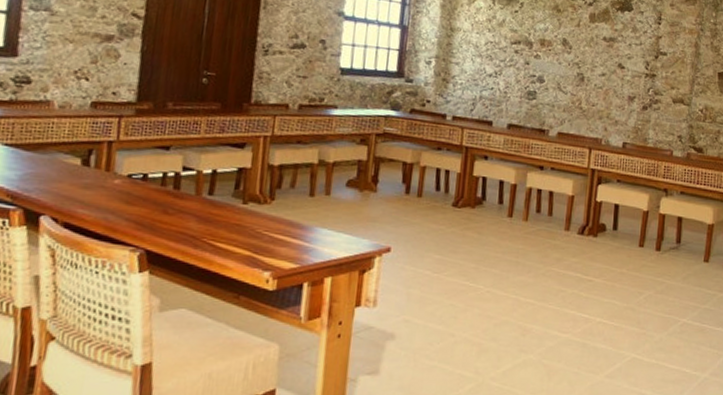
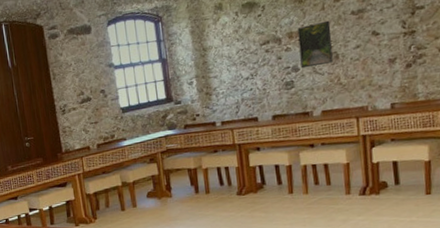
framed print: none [547,37,583,84] -> present [297,20,333,69]

